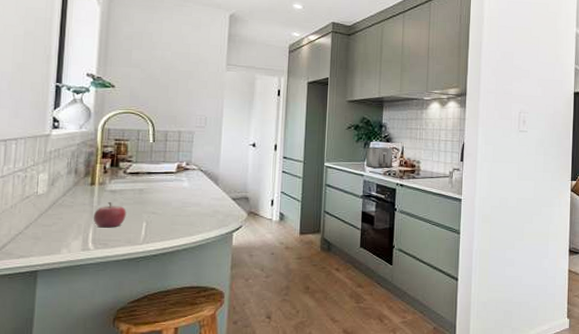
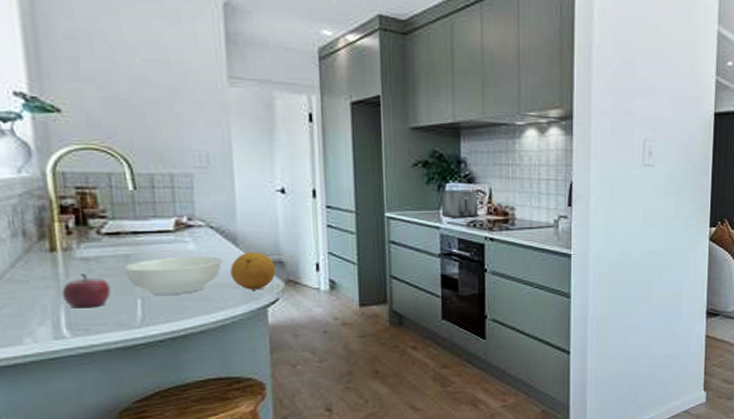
bowl: none [137,191,206,221] -> present [123,256,223,296]
fruit: none [210,189,243,219] -> present [230,251,276,290]

